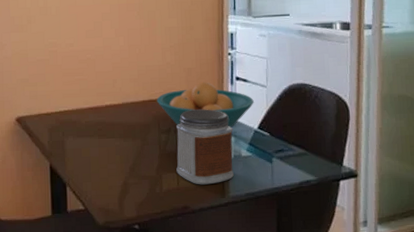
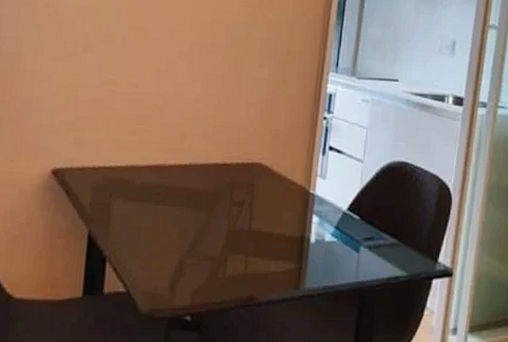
fruit bowl: present [156,82,254,128] -> none [232,148,347,207]
jar: present [175,108,234,185] -> none [245,179,319,273]

